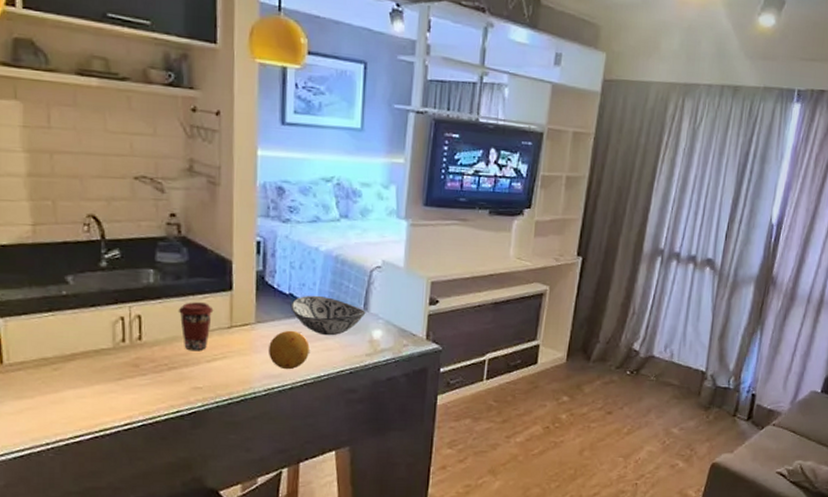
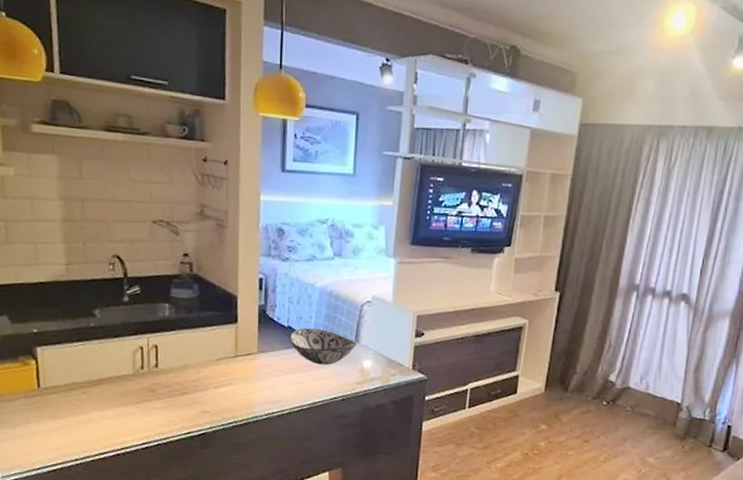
coffee cup: present [178,302,214,351] -> none [189,333,221,378]
fruit: present [269,330,310,370] -> none [269,359,306,396]

